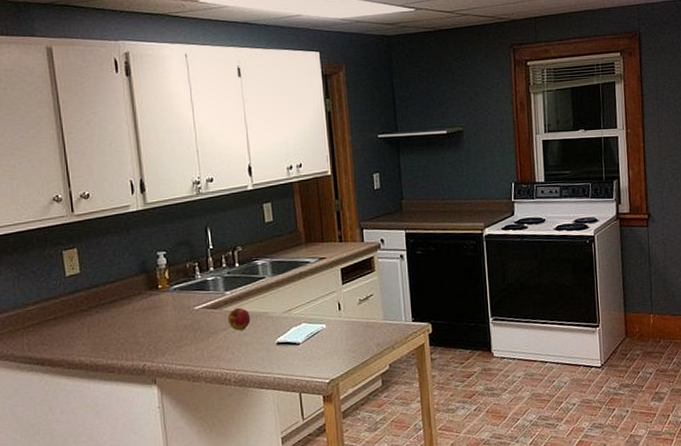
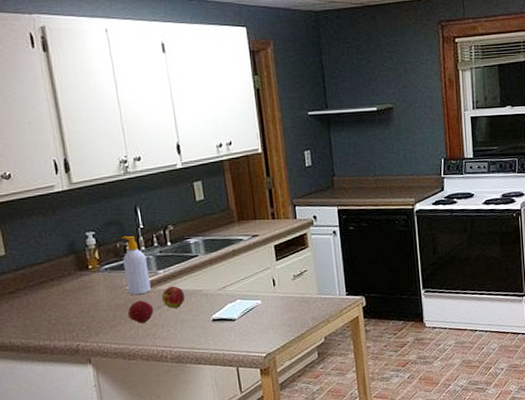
soap bottle: none [190,256,217,317] -> present [120,235,151,296]
apple: none [193,321,220,345] -> present [127,300,154,324]

